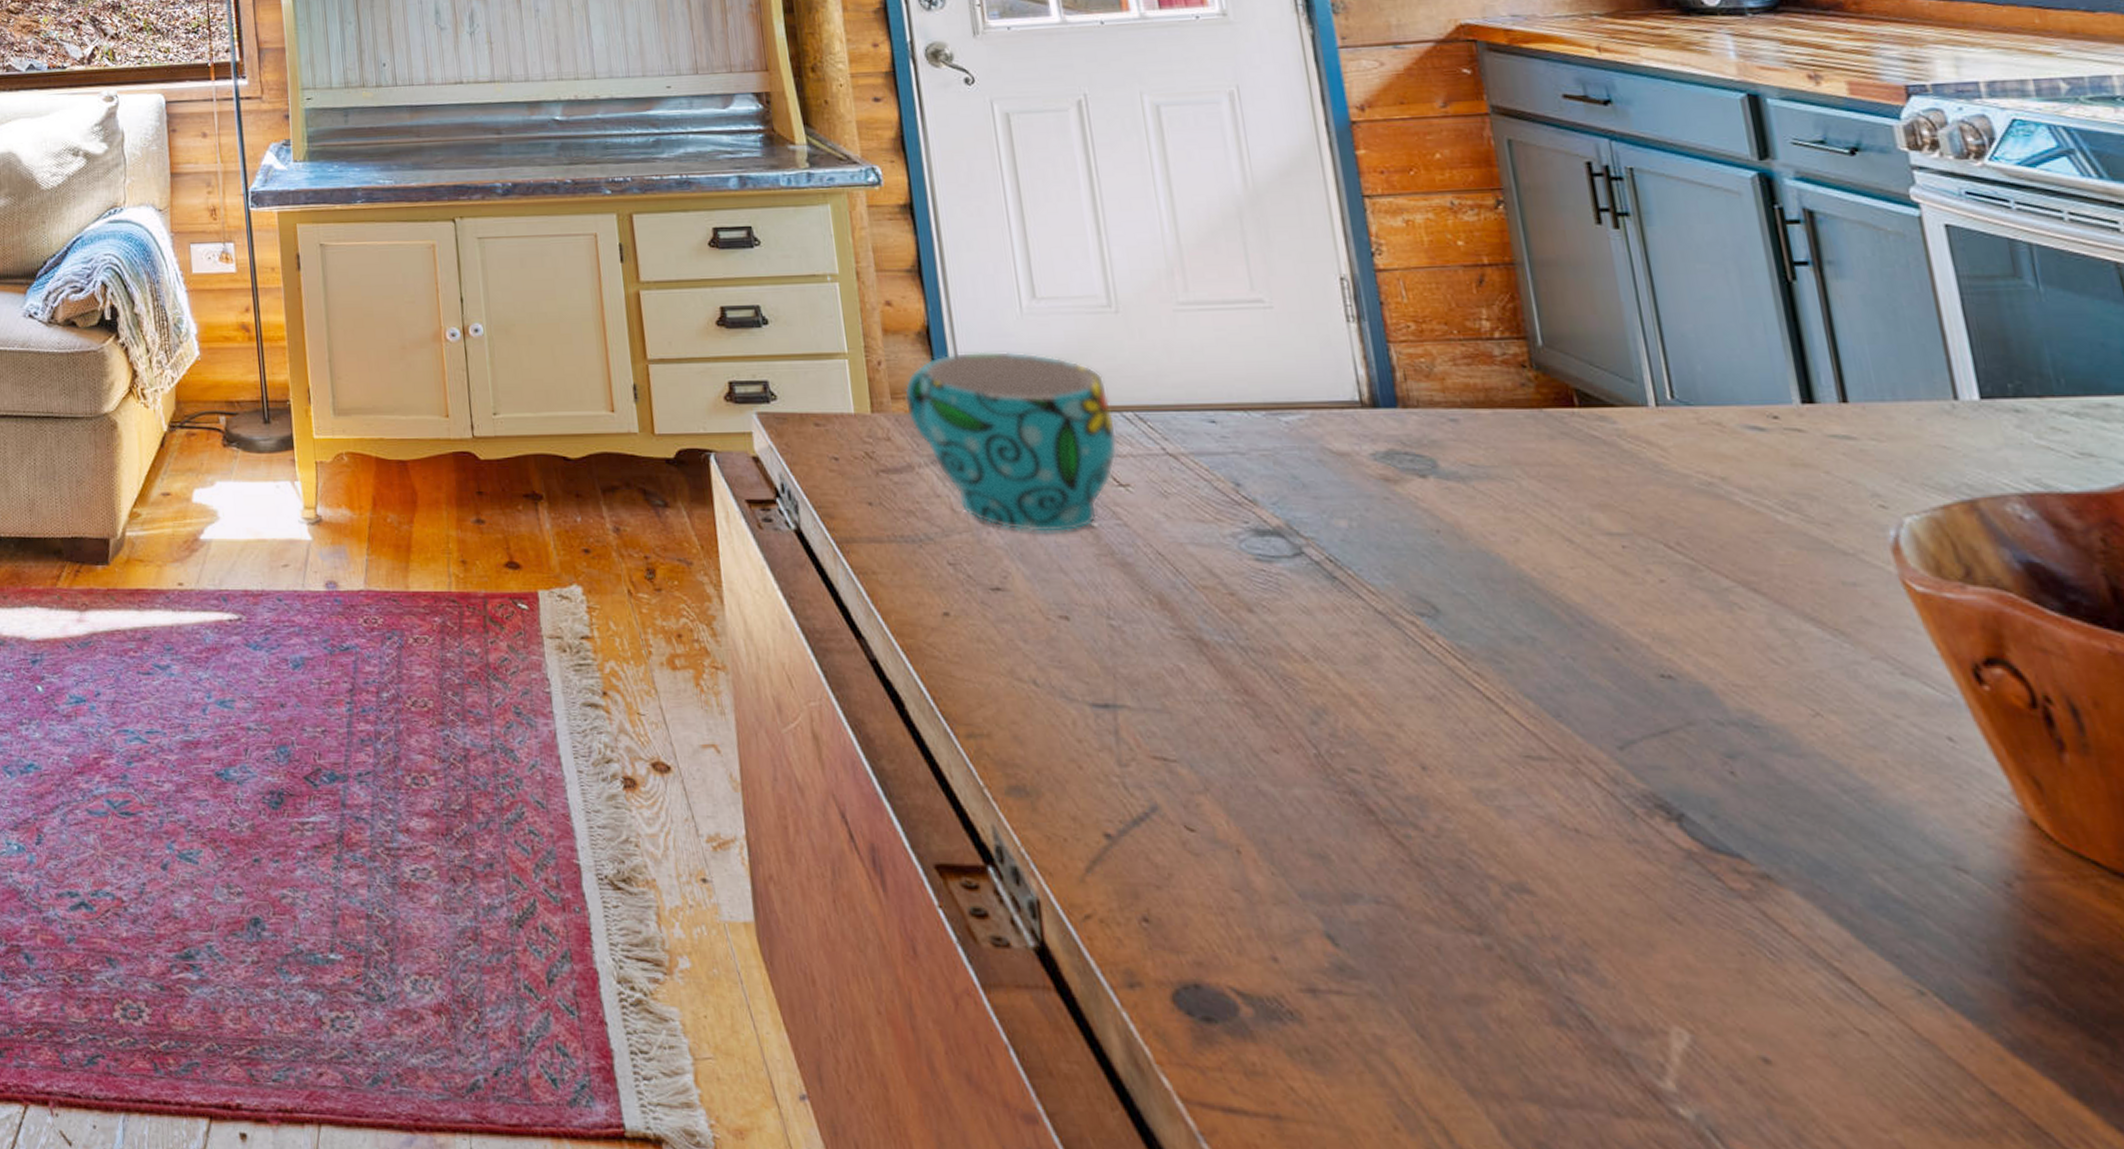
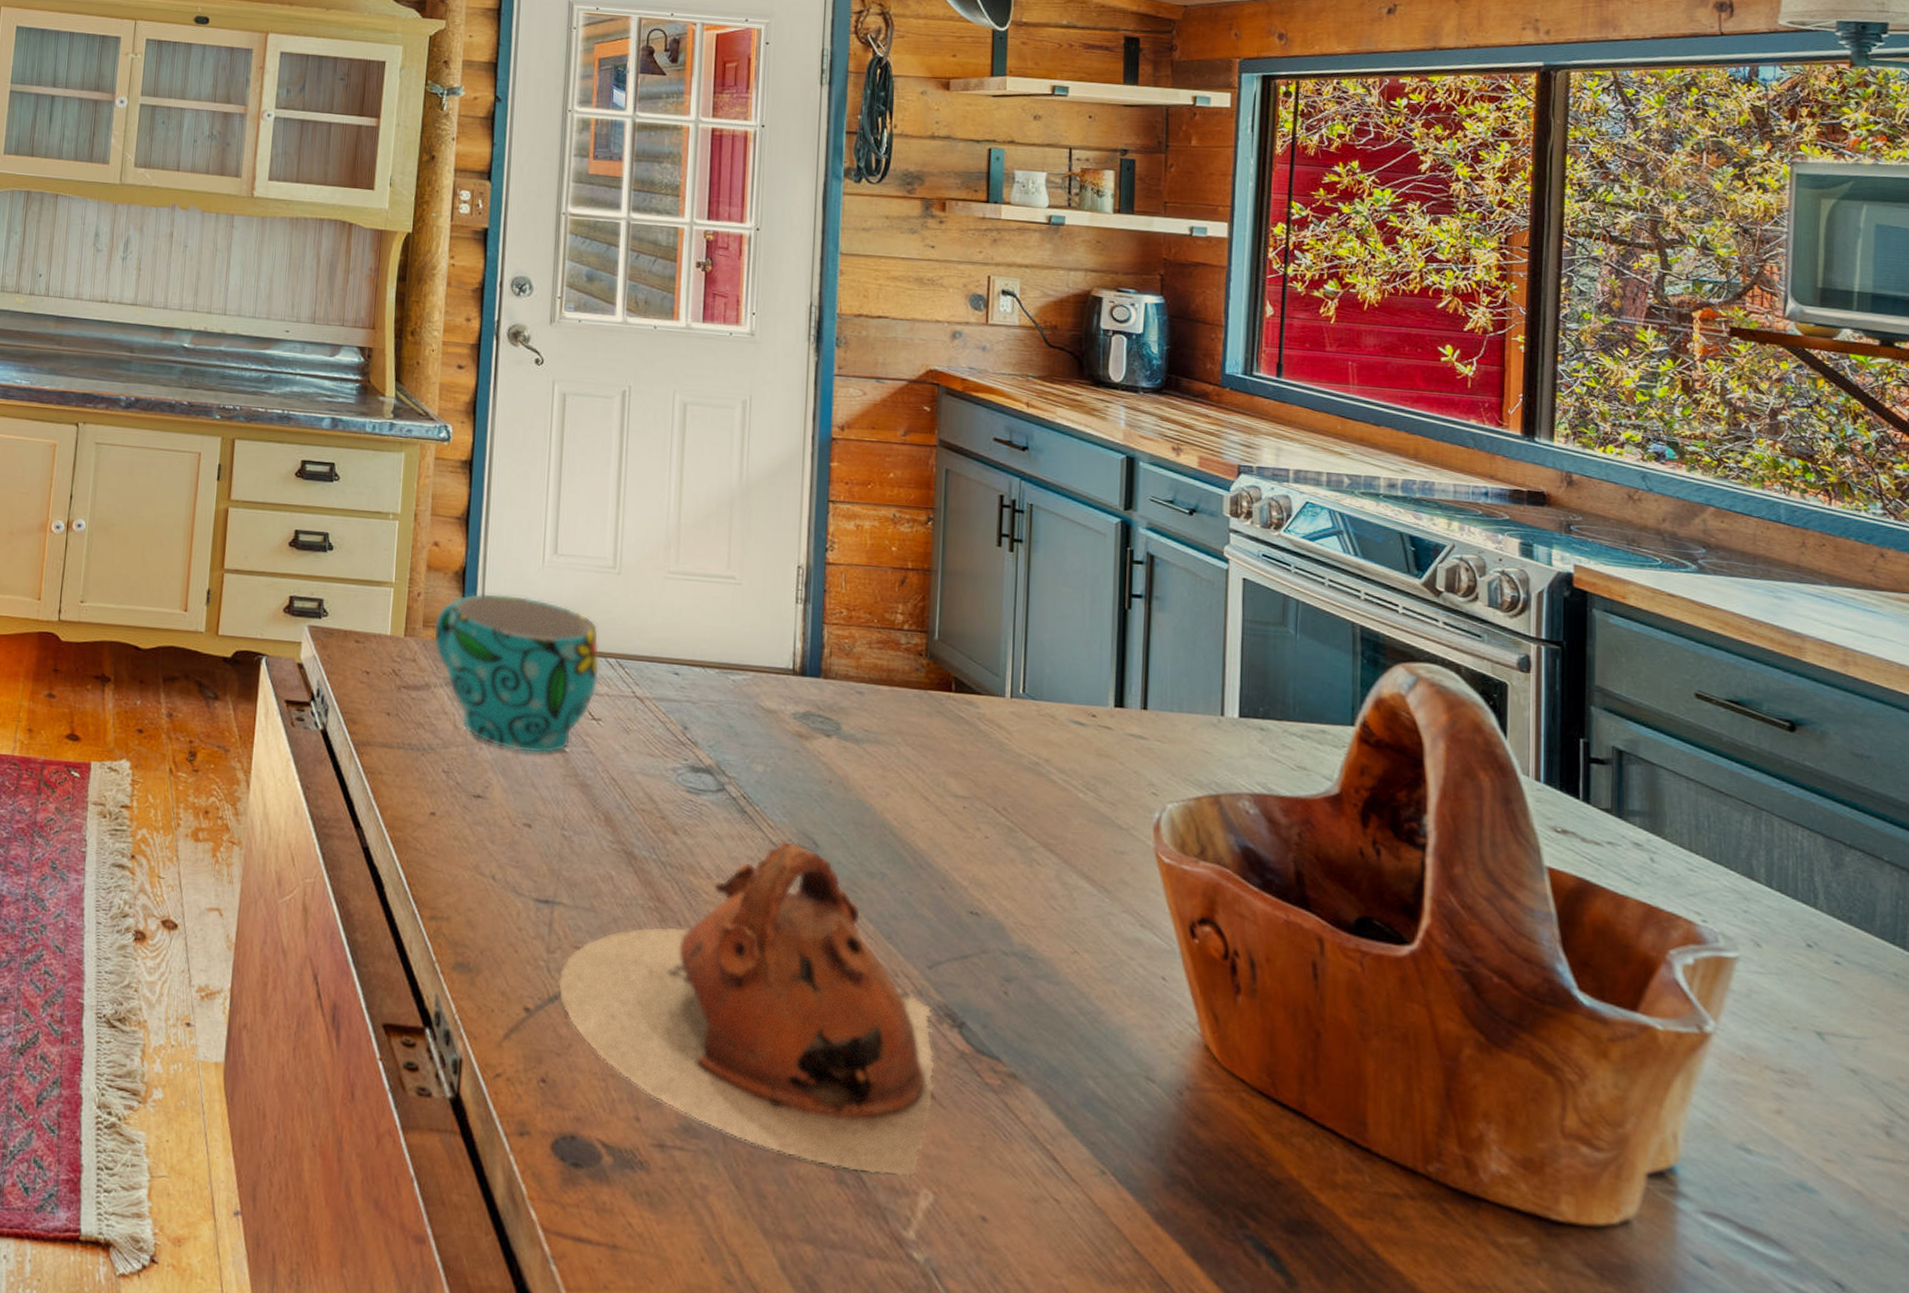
teapot: none [1139,608,1665,1013] -> present [557,841,936,1177]

